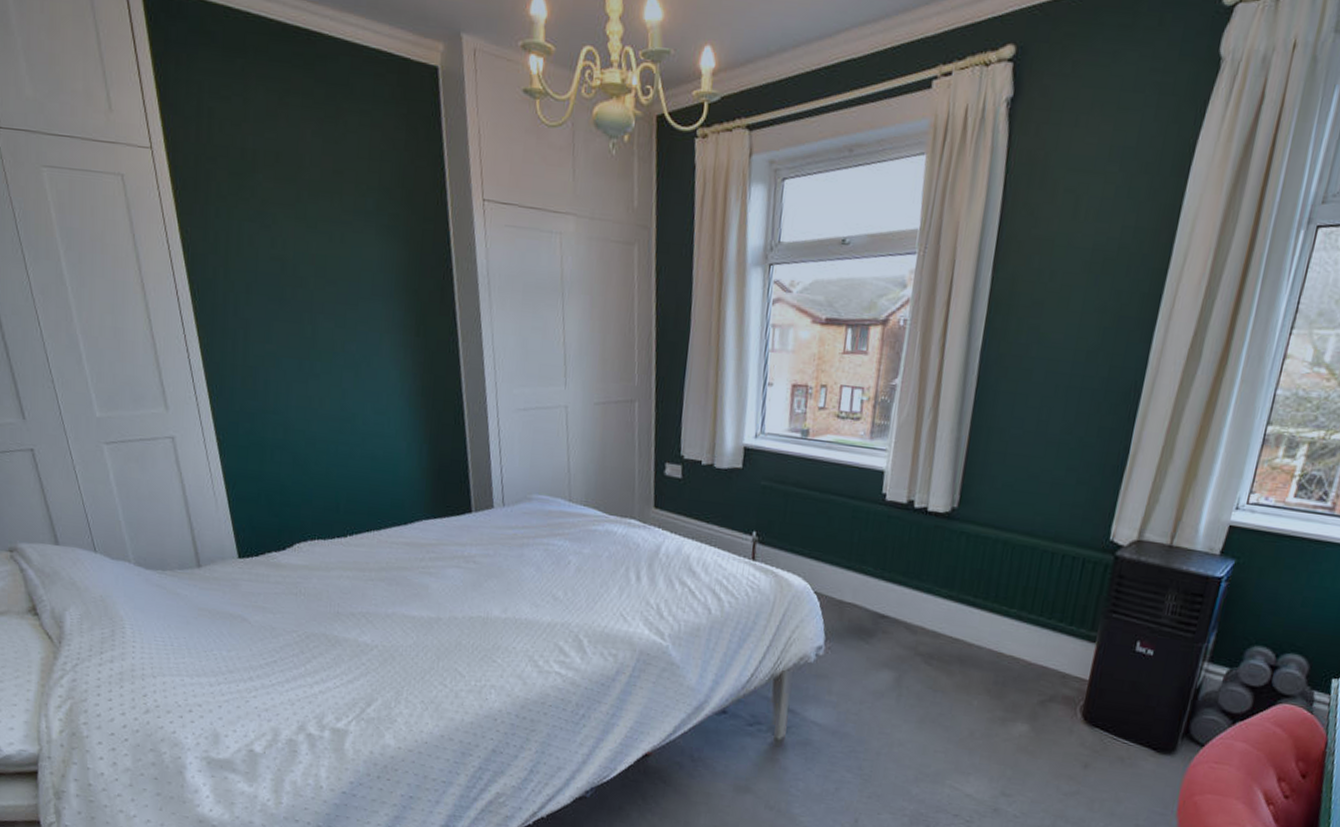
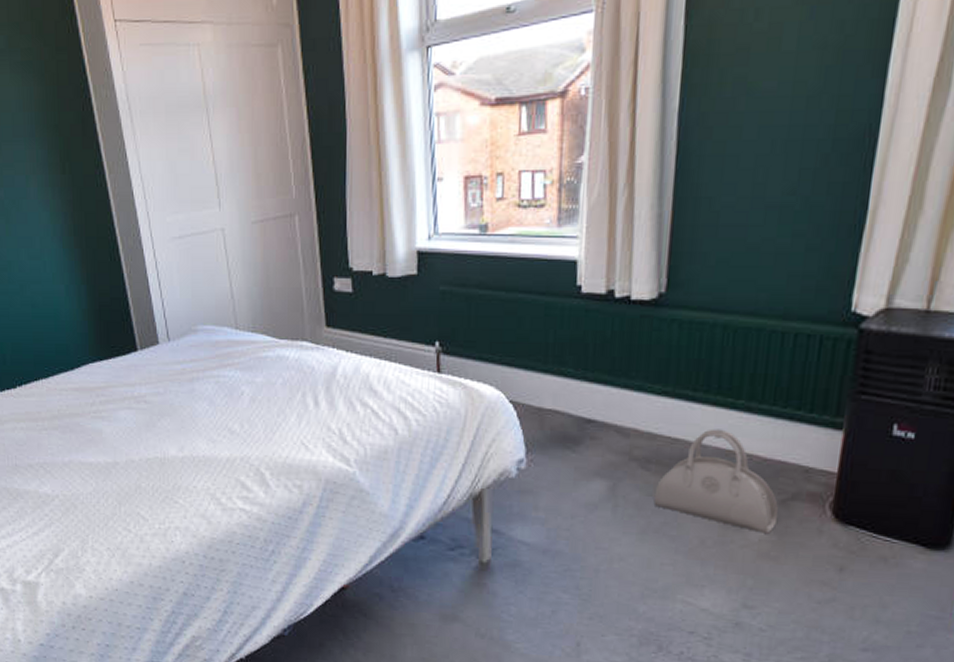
handbag: none [932,632,1038,730] -> present [653,429,779,534]

